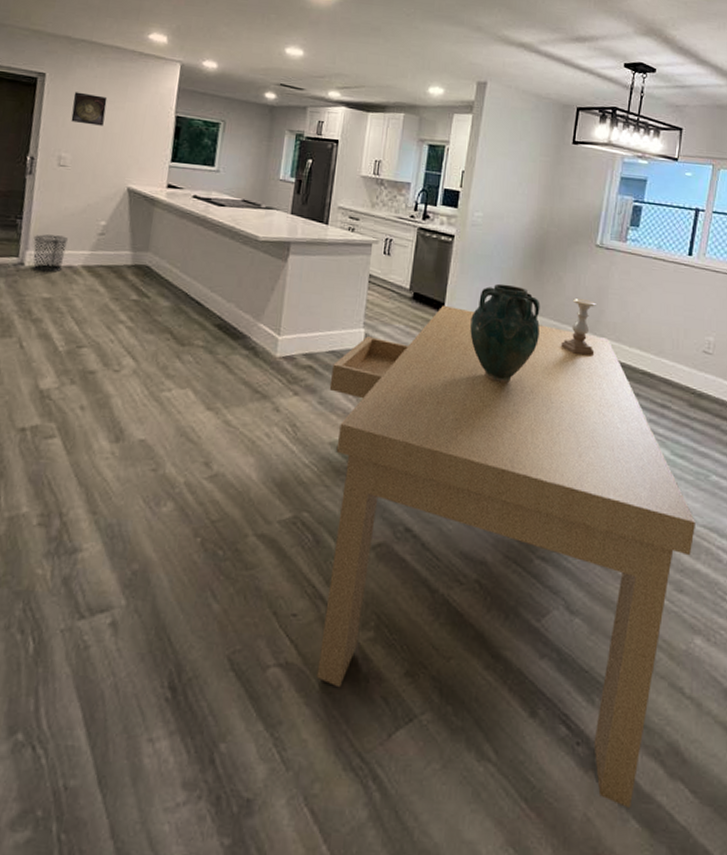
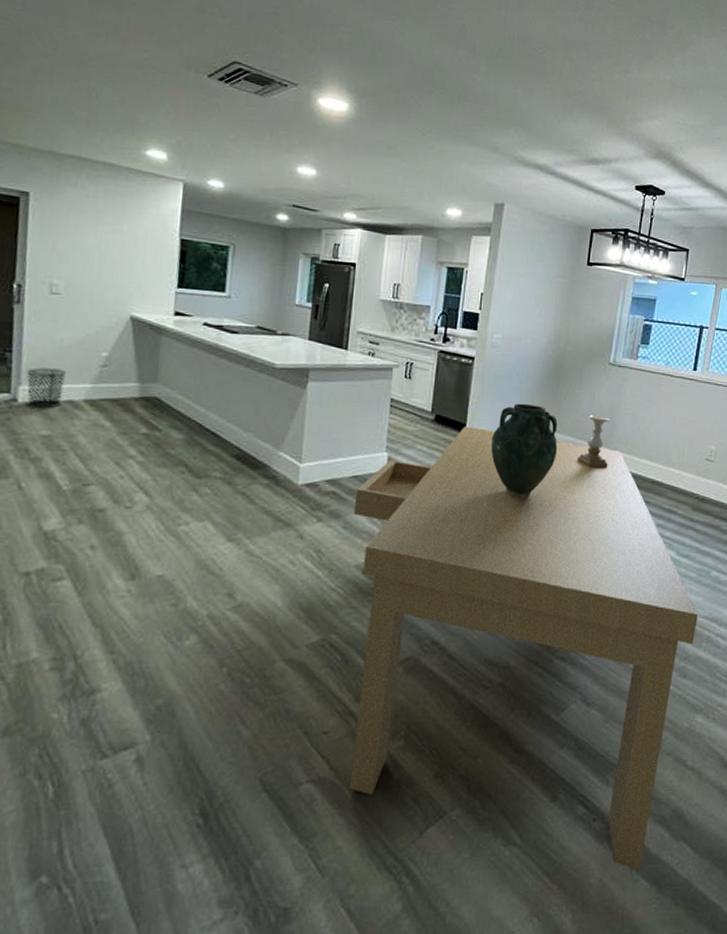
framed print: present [70,92,108,126] -> none [61,213,103,250]

